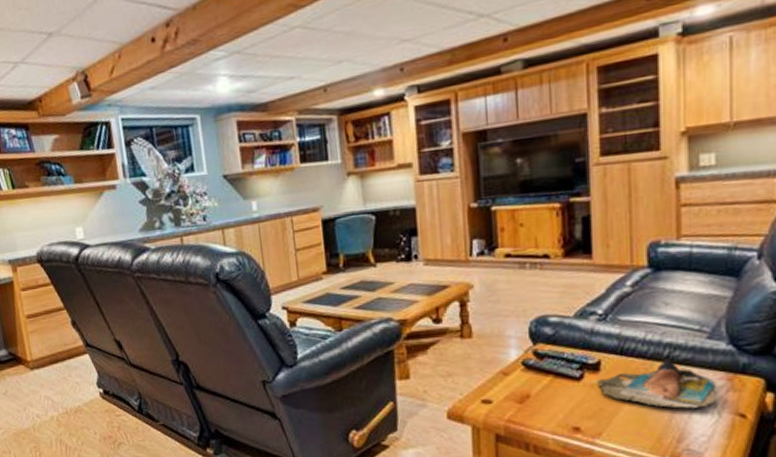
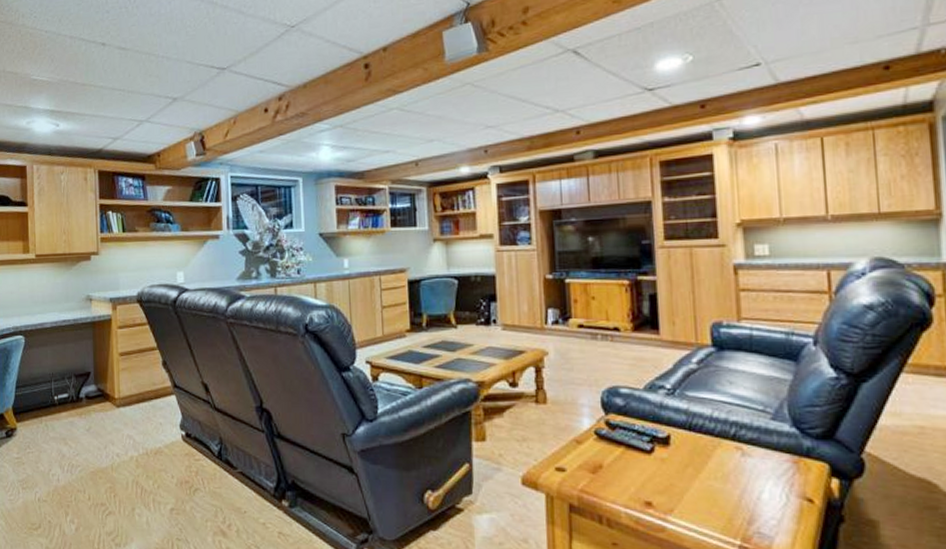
magazine: present [598,357,717,409] -> none [668,436,784,490]

